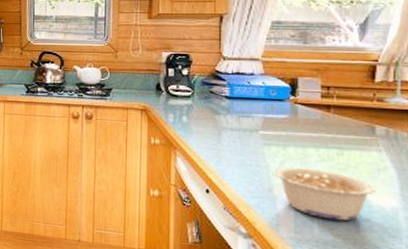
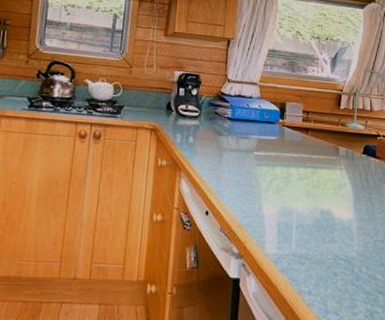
legume: present [269,167,376,221] -> none [260,185,338,235]

